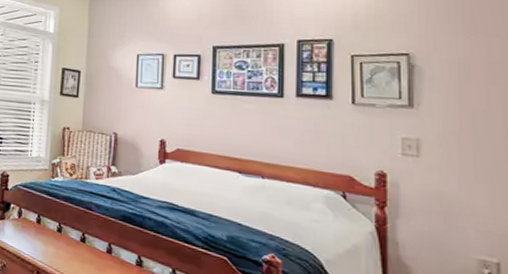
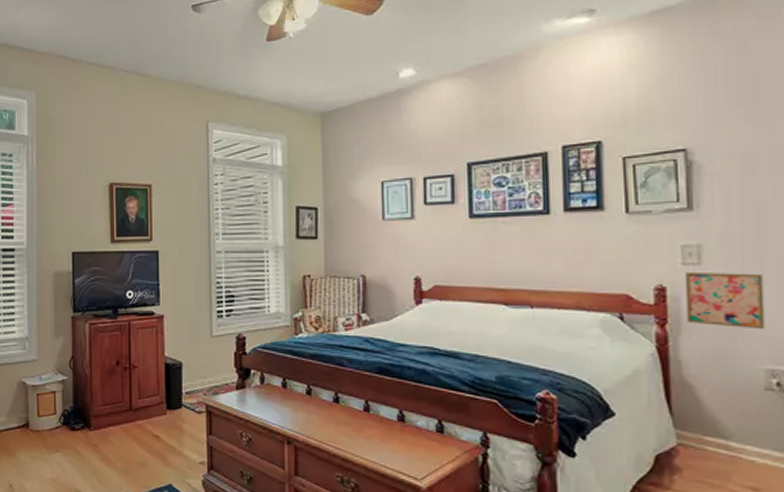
wall art: none [405,161,479,223] -> present [686,271,766,330]

